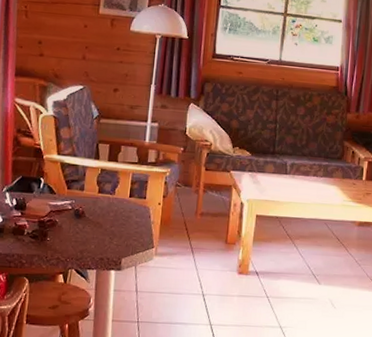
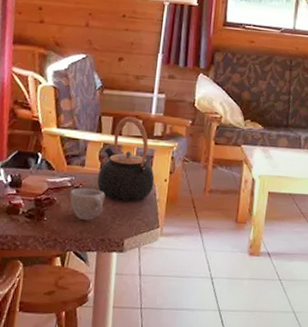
cup: none [70,210,103,241] -> present [69,188,105,221]
teapot: none [96,143,149,224] -> present [97,116,155,202]

